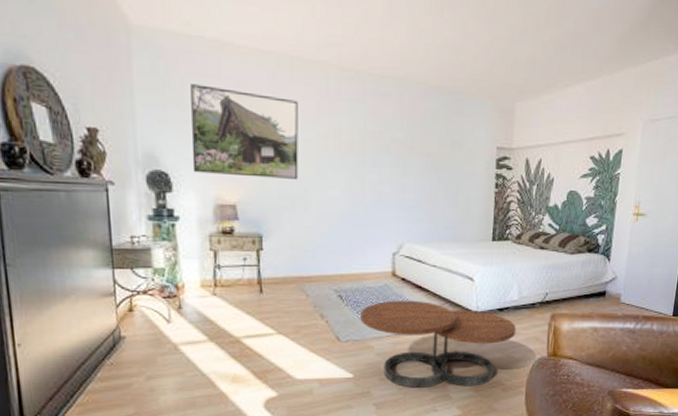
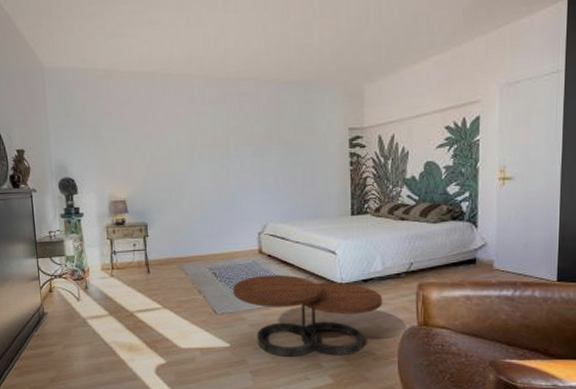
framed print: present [190,84,298,179] -> none [88,106,174,177]

